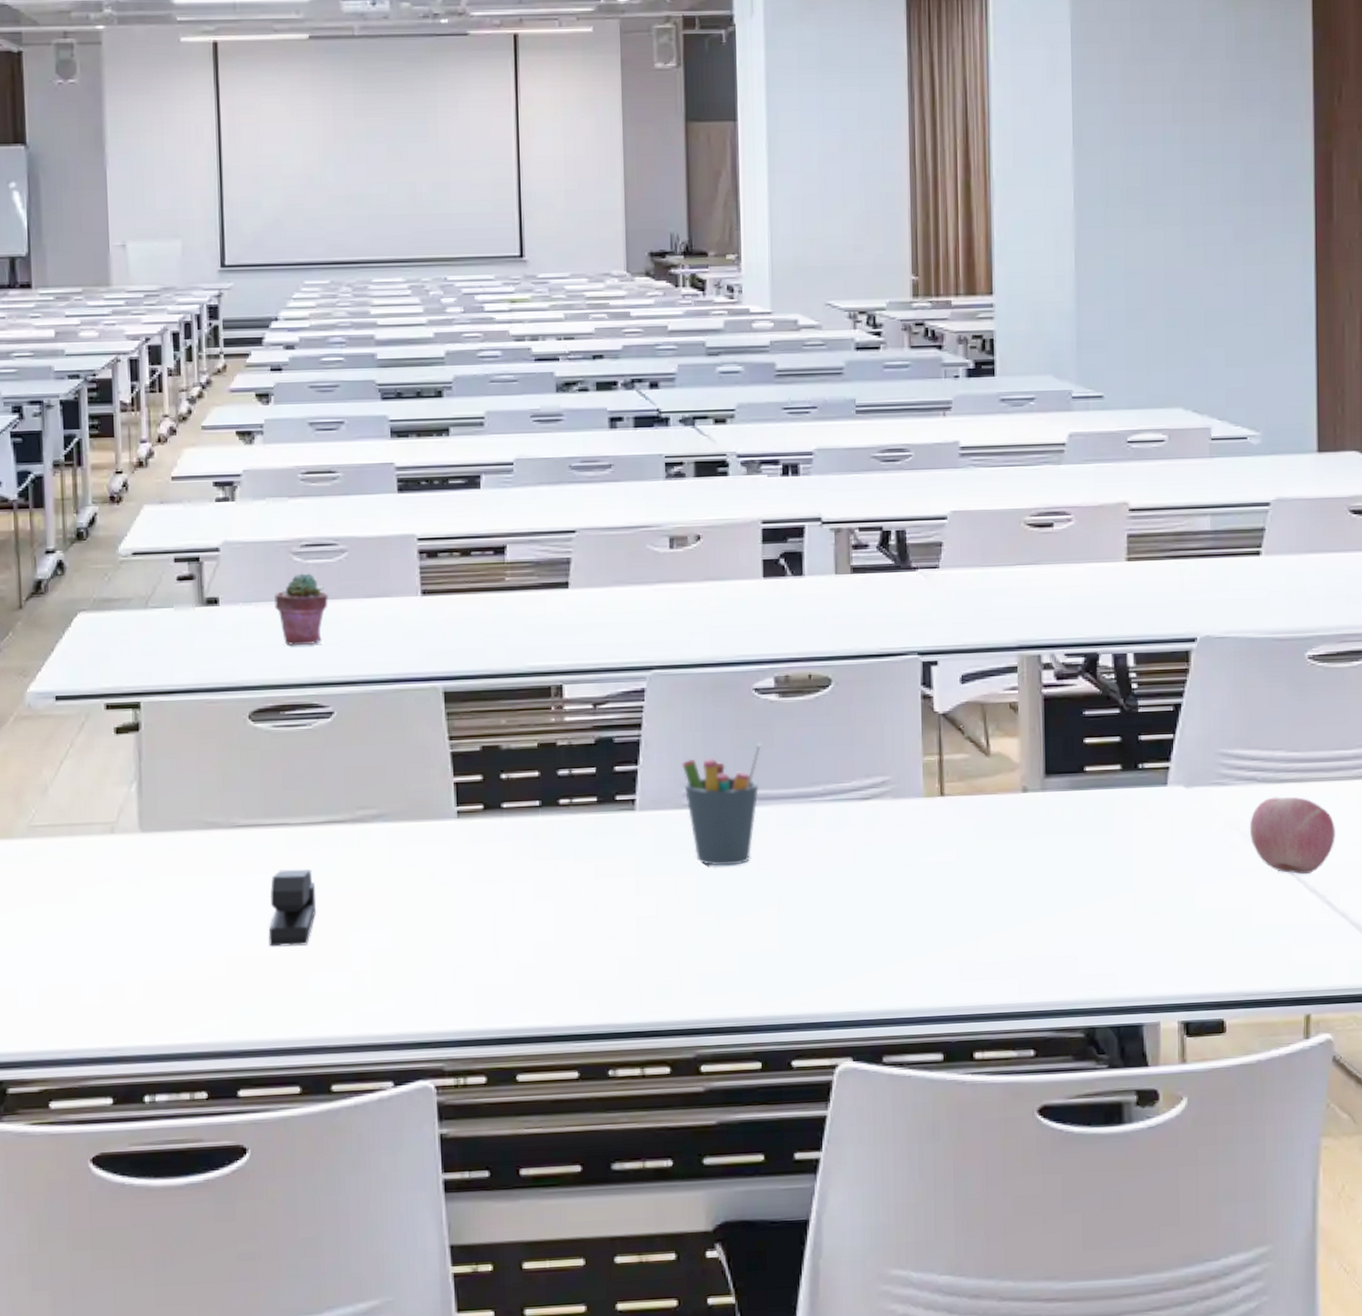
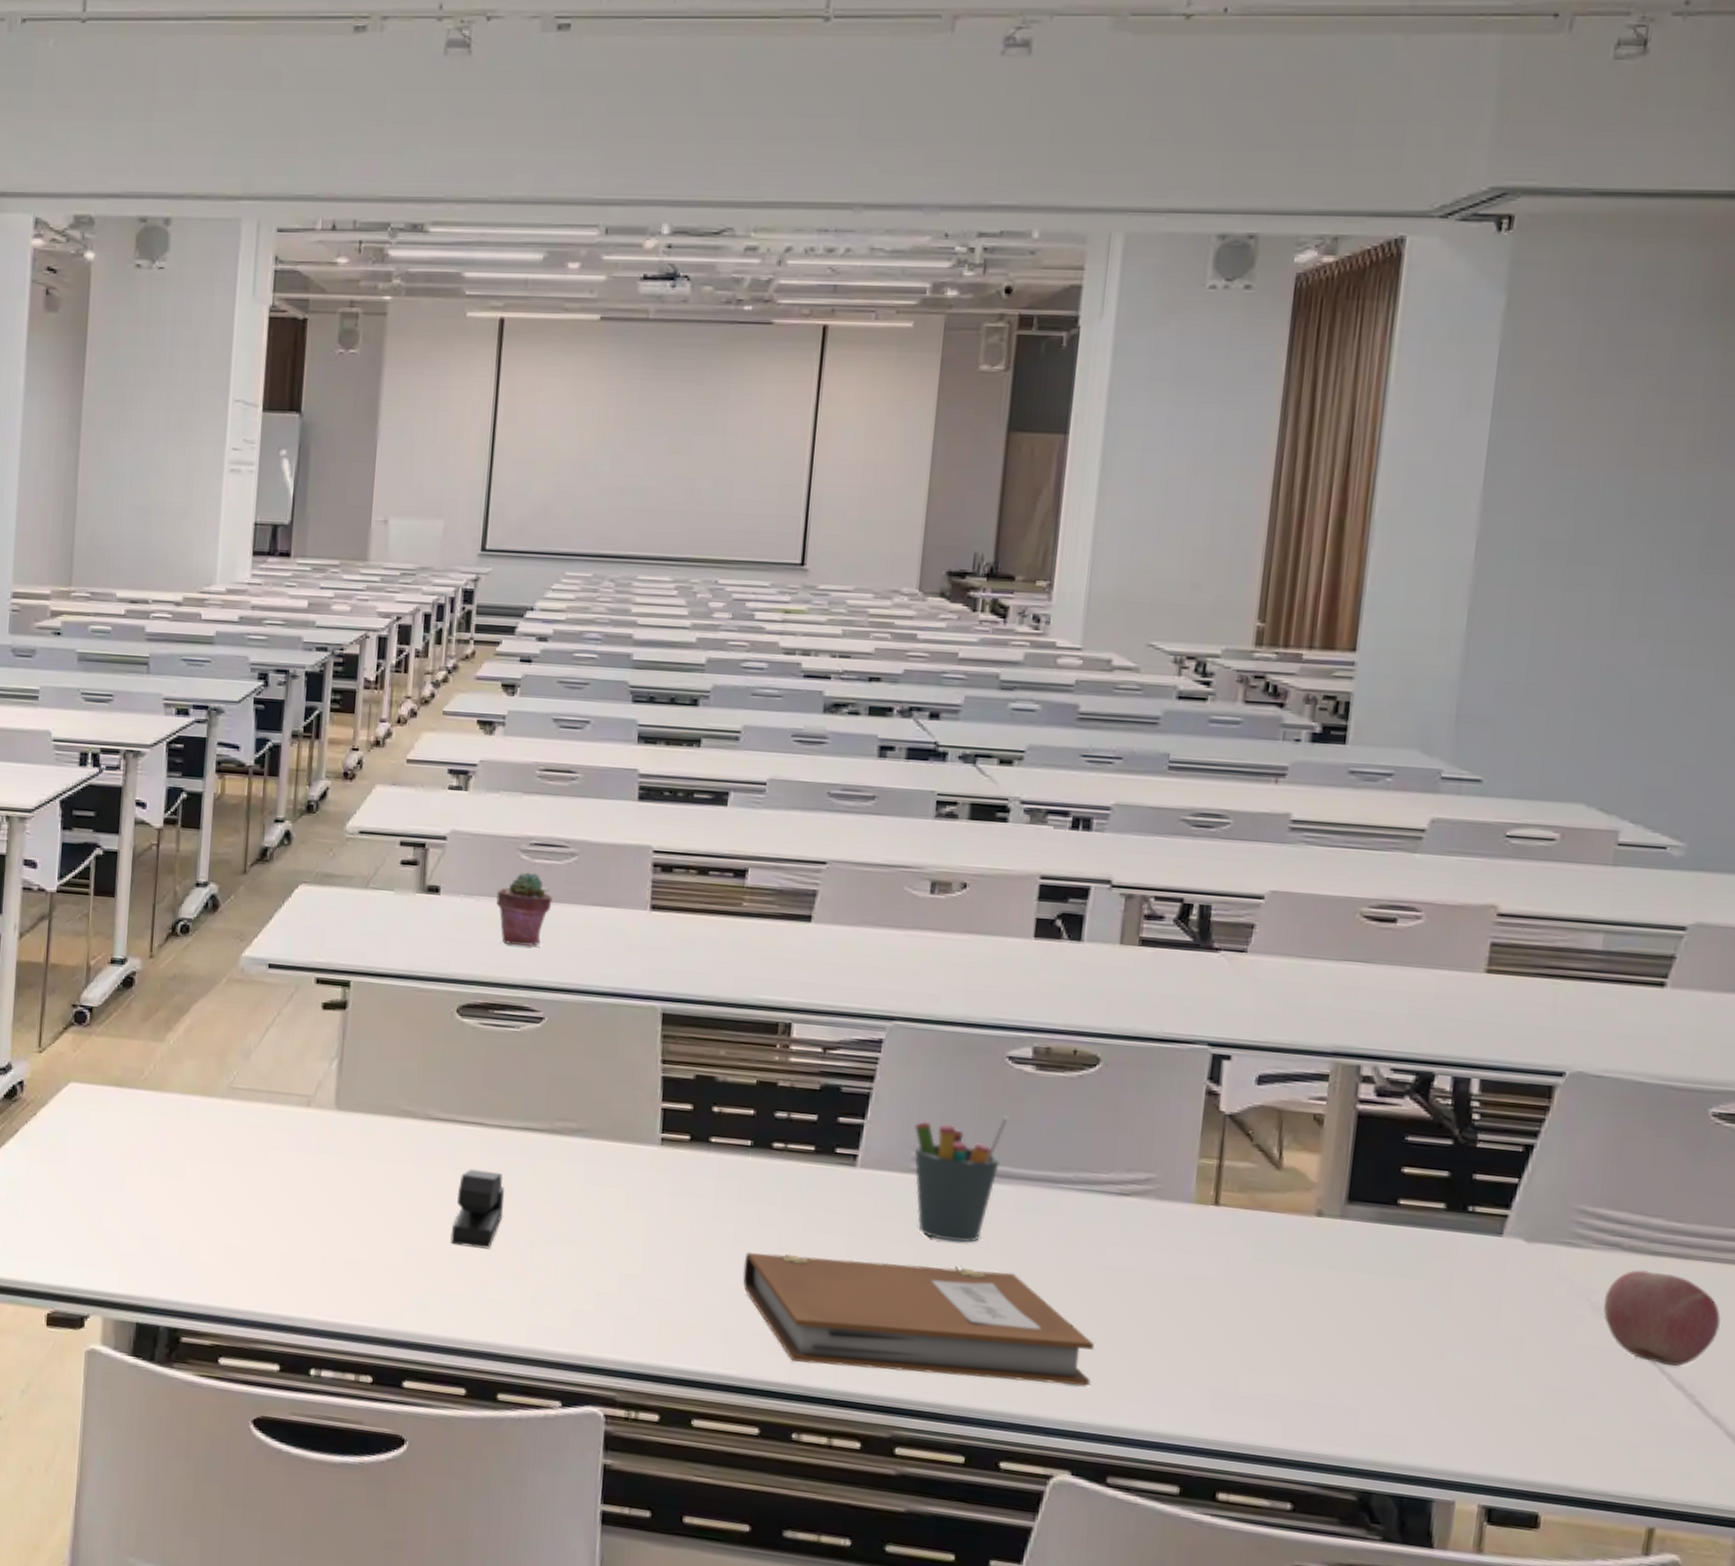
notebook: none [546,886,860,1003] -> present [742,1252,1094,1386]

